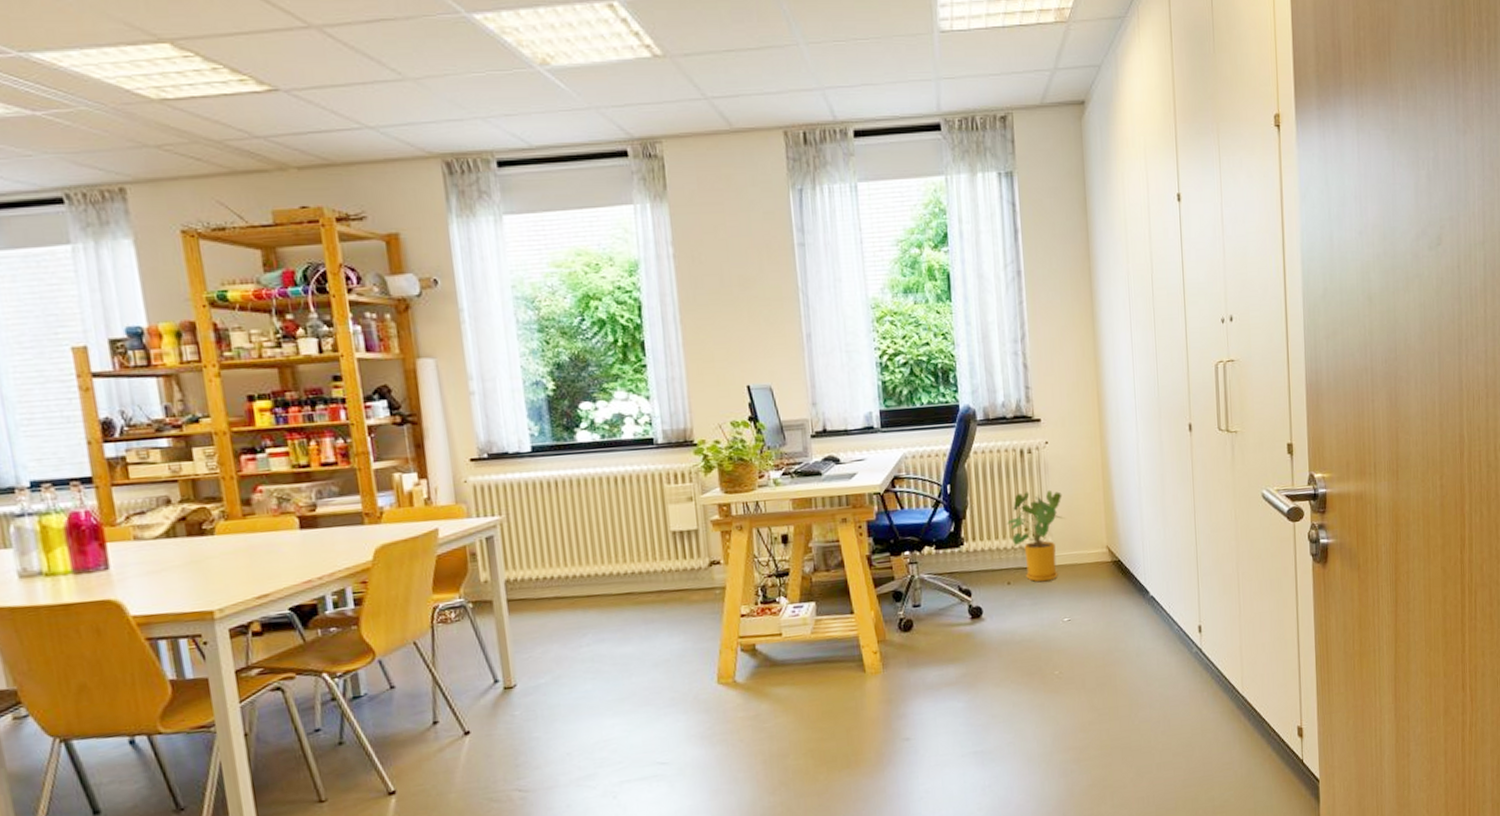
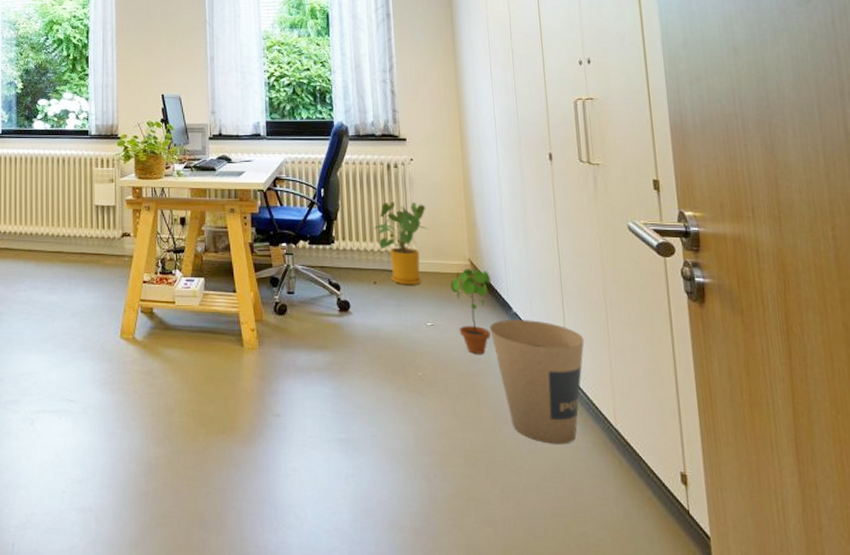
potted plant: none [1087,555,1129,644] -> present [450,267,491,354]
trash can: none [1127,601,1217,721] -> present [490,320,585,444]

